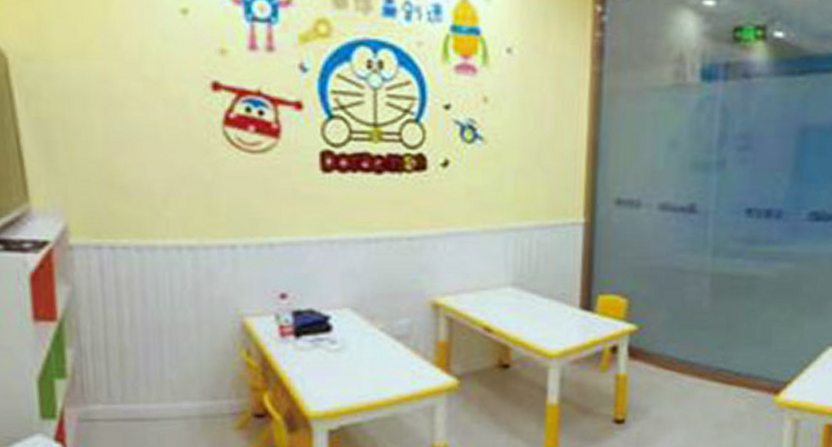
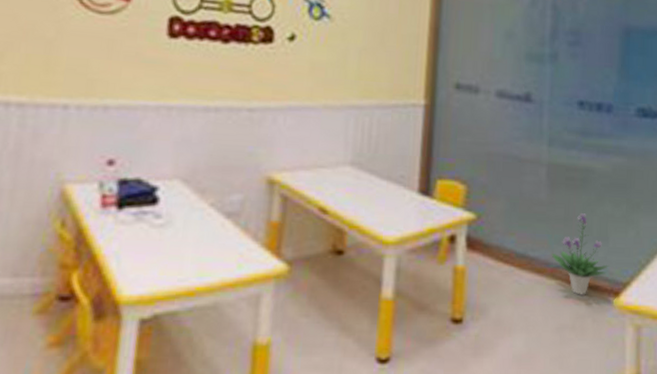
potted plant: none [712,319,770,395] -> present [551,213,609,295]

